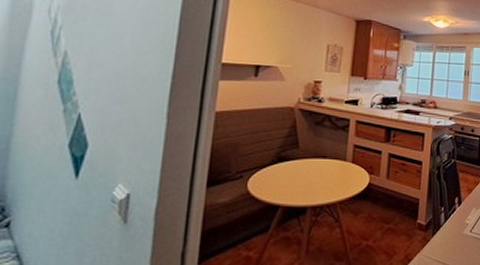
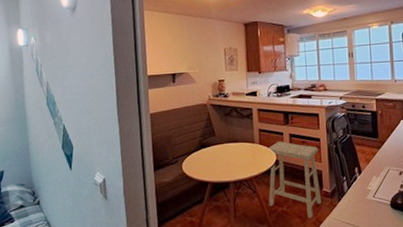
stool: none [352,162,419,256] -> present [268,141,322,219]

